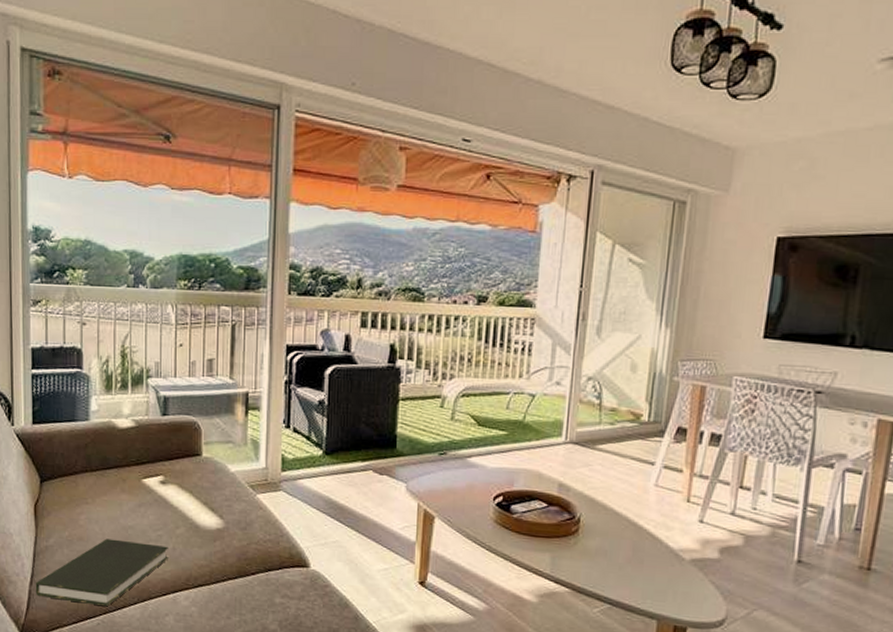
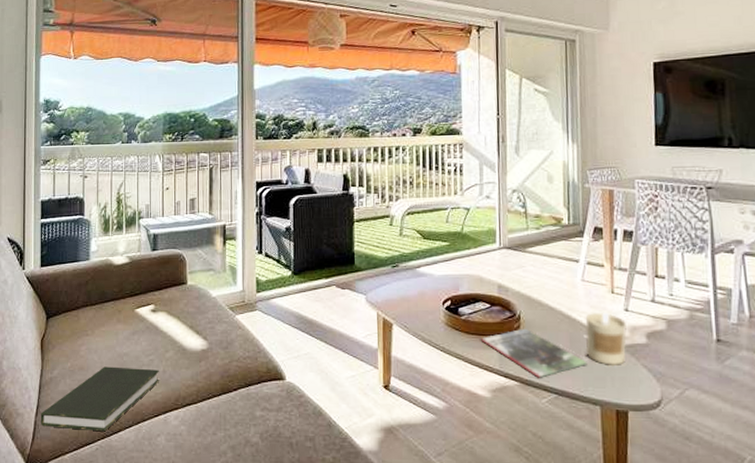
magazine: none [533,532,649,587] -> present [481,328,588,378]
candle: none [648,522,699,581] -> present [585,313,627,367]

